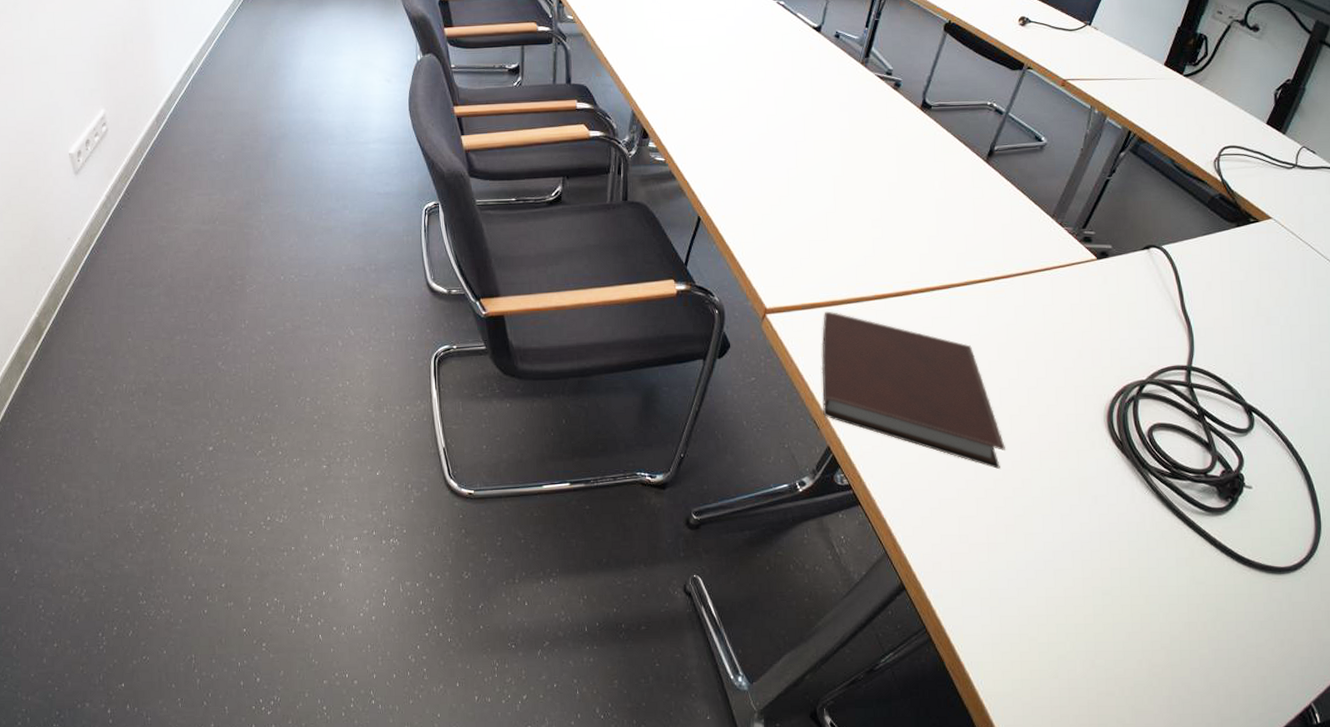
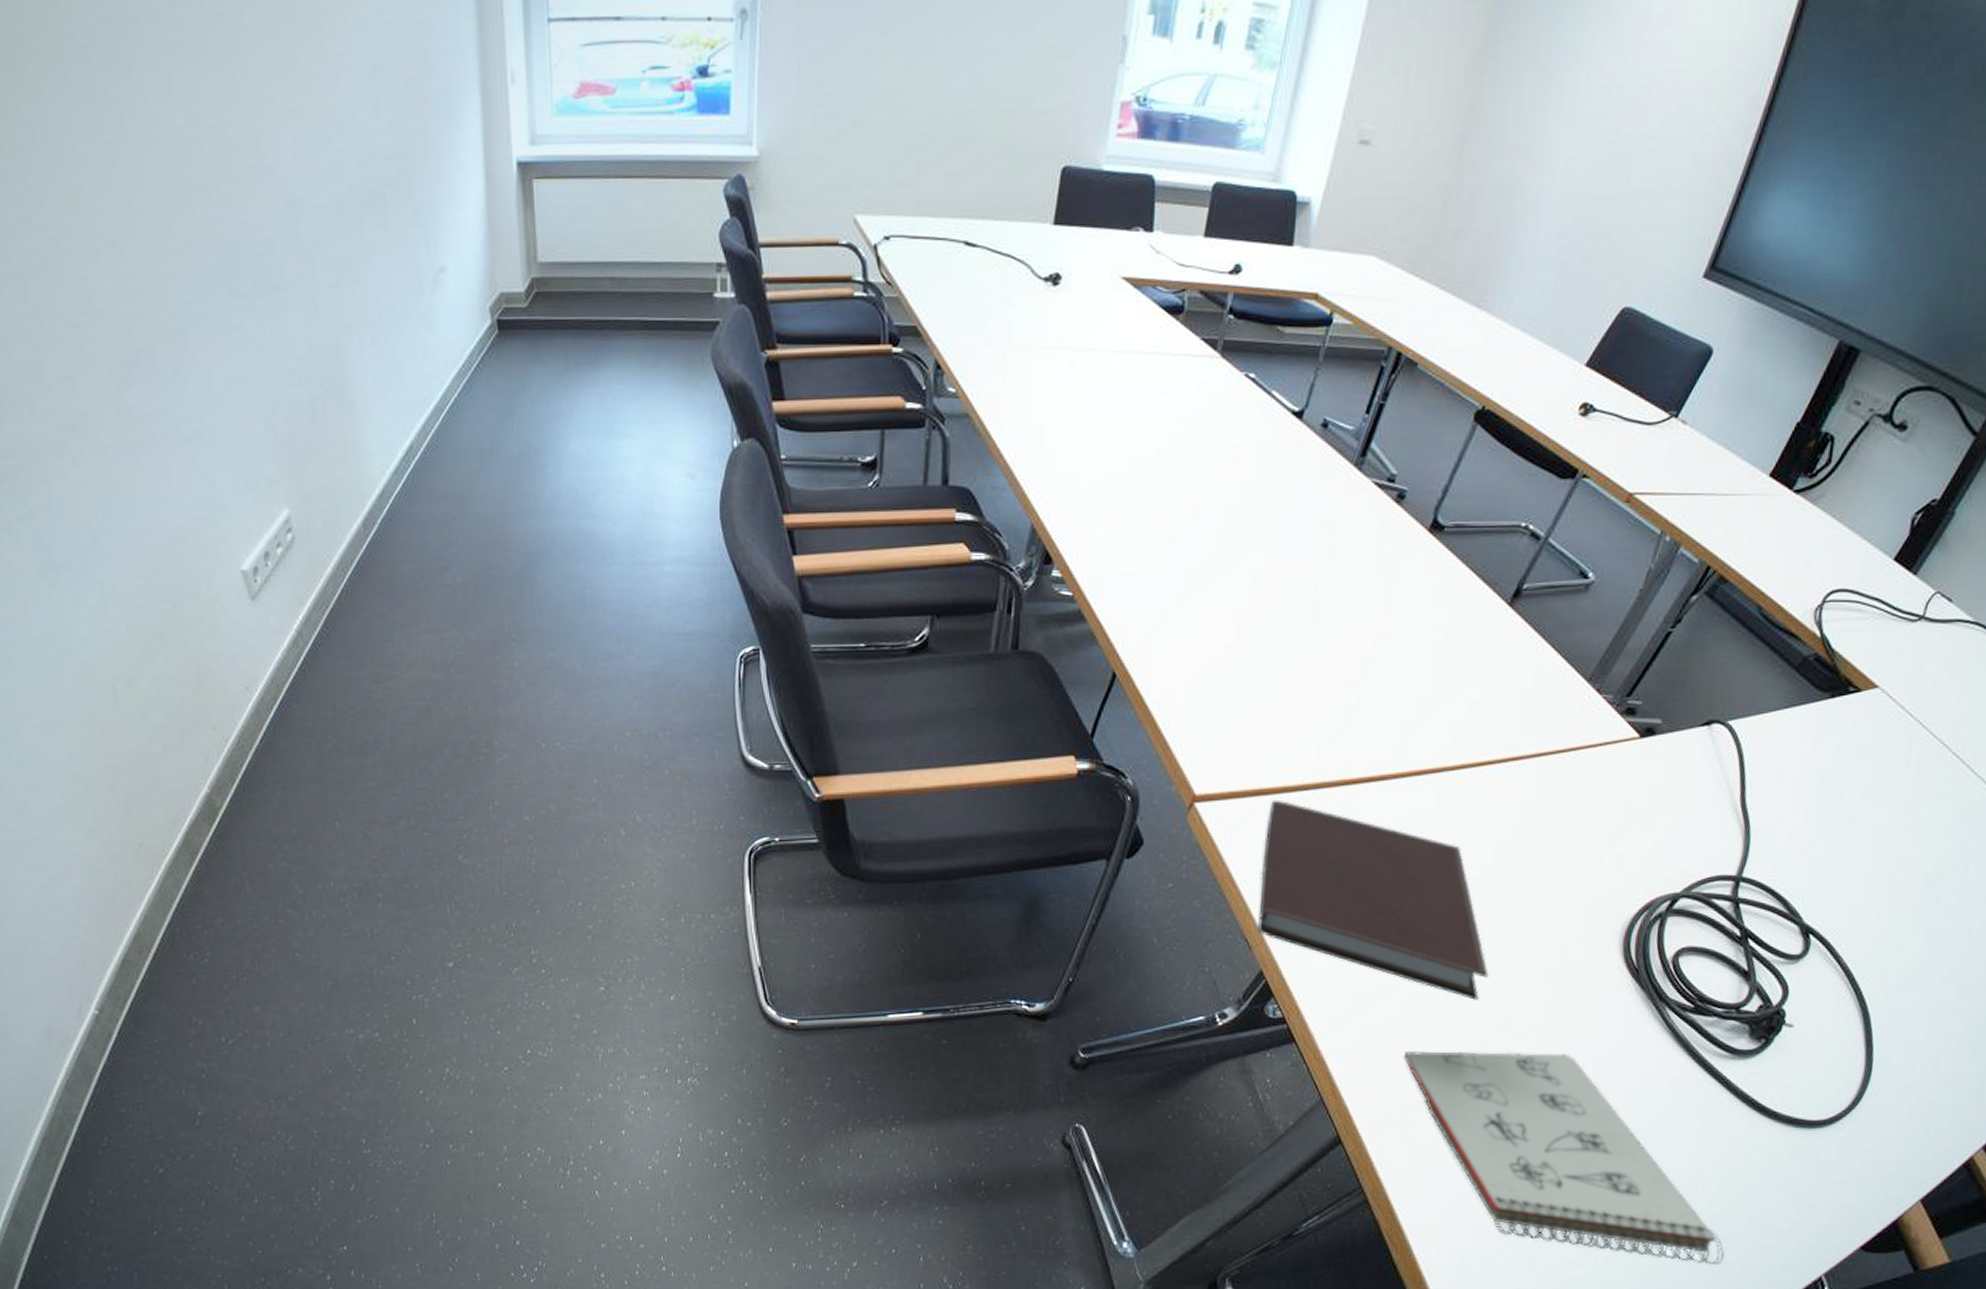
notepad: none [946,511,1228,695] -> present [1403,1050,1725,1266]

